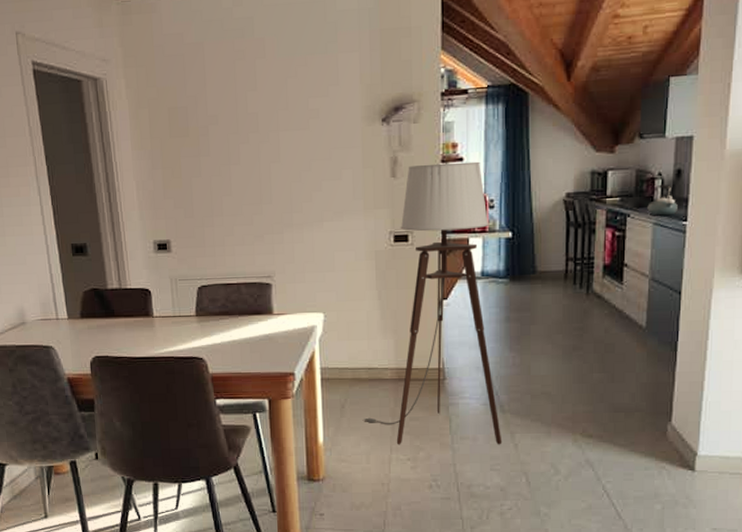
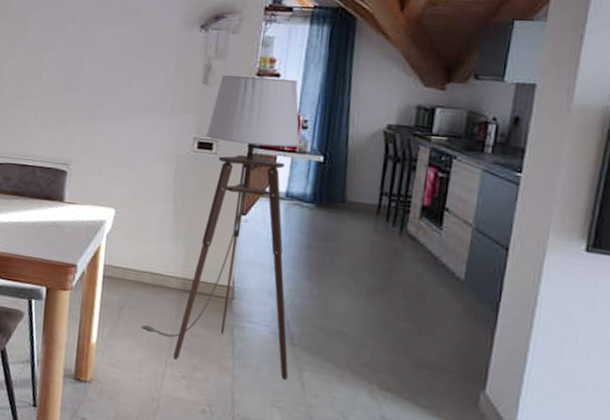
kettle: present [647,184,678,216] -> none [477,129,512,164]

